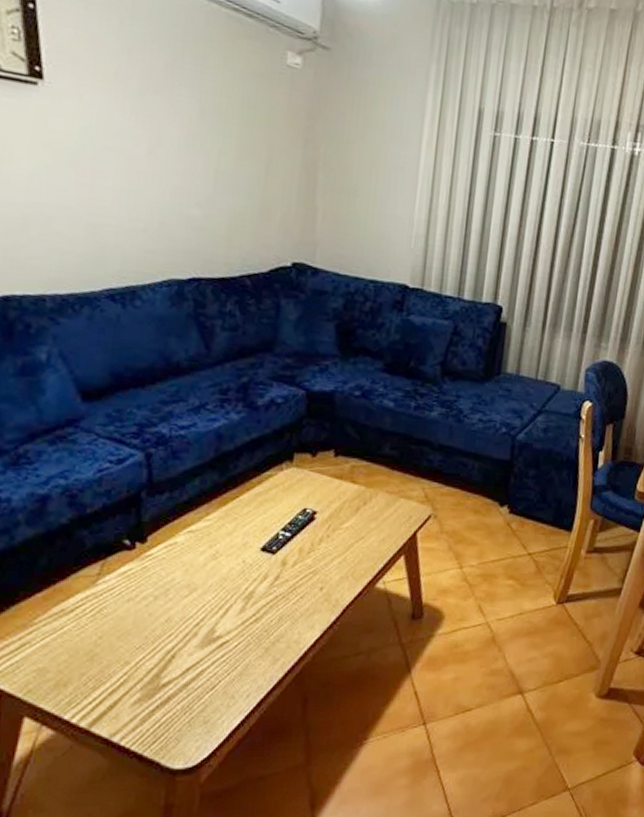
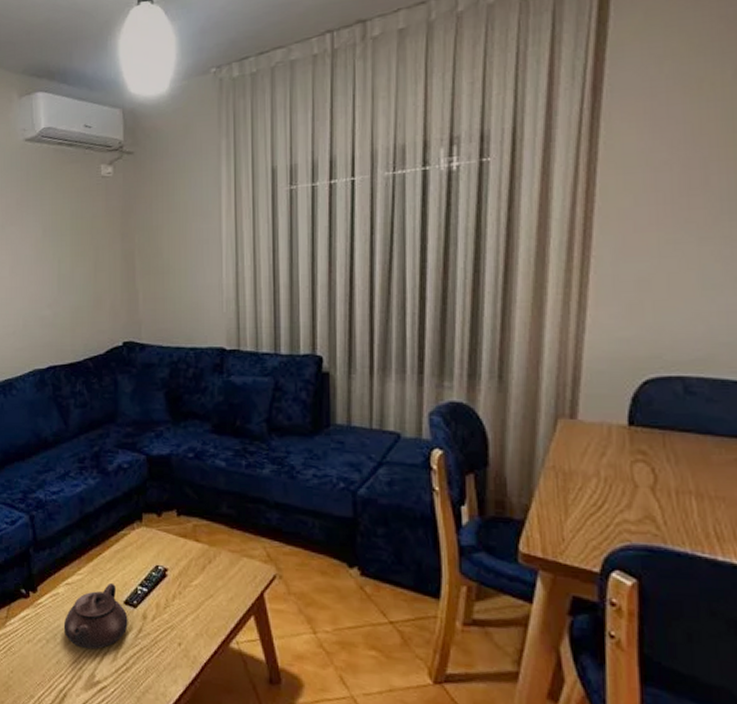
teapot: none [179,529,264,603] -> present [63,584,128,650]

